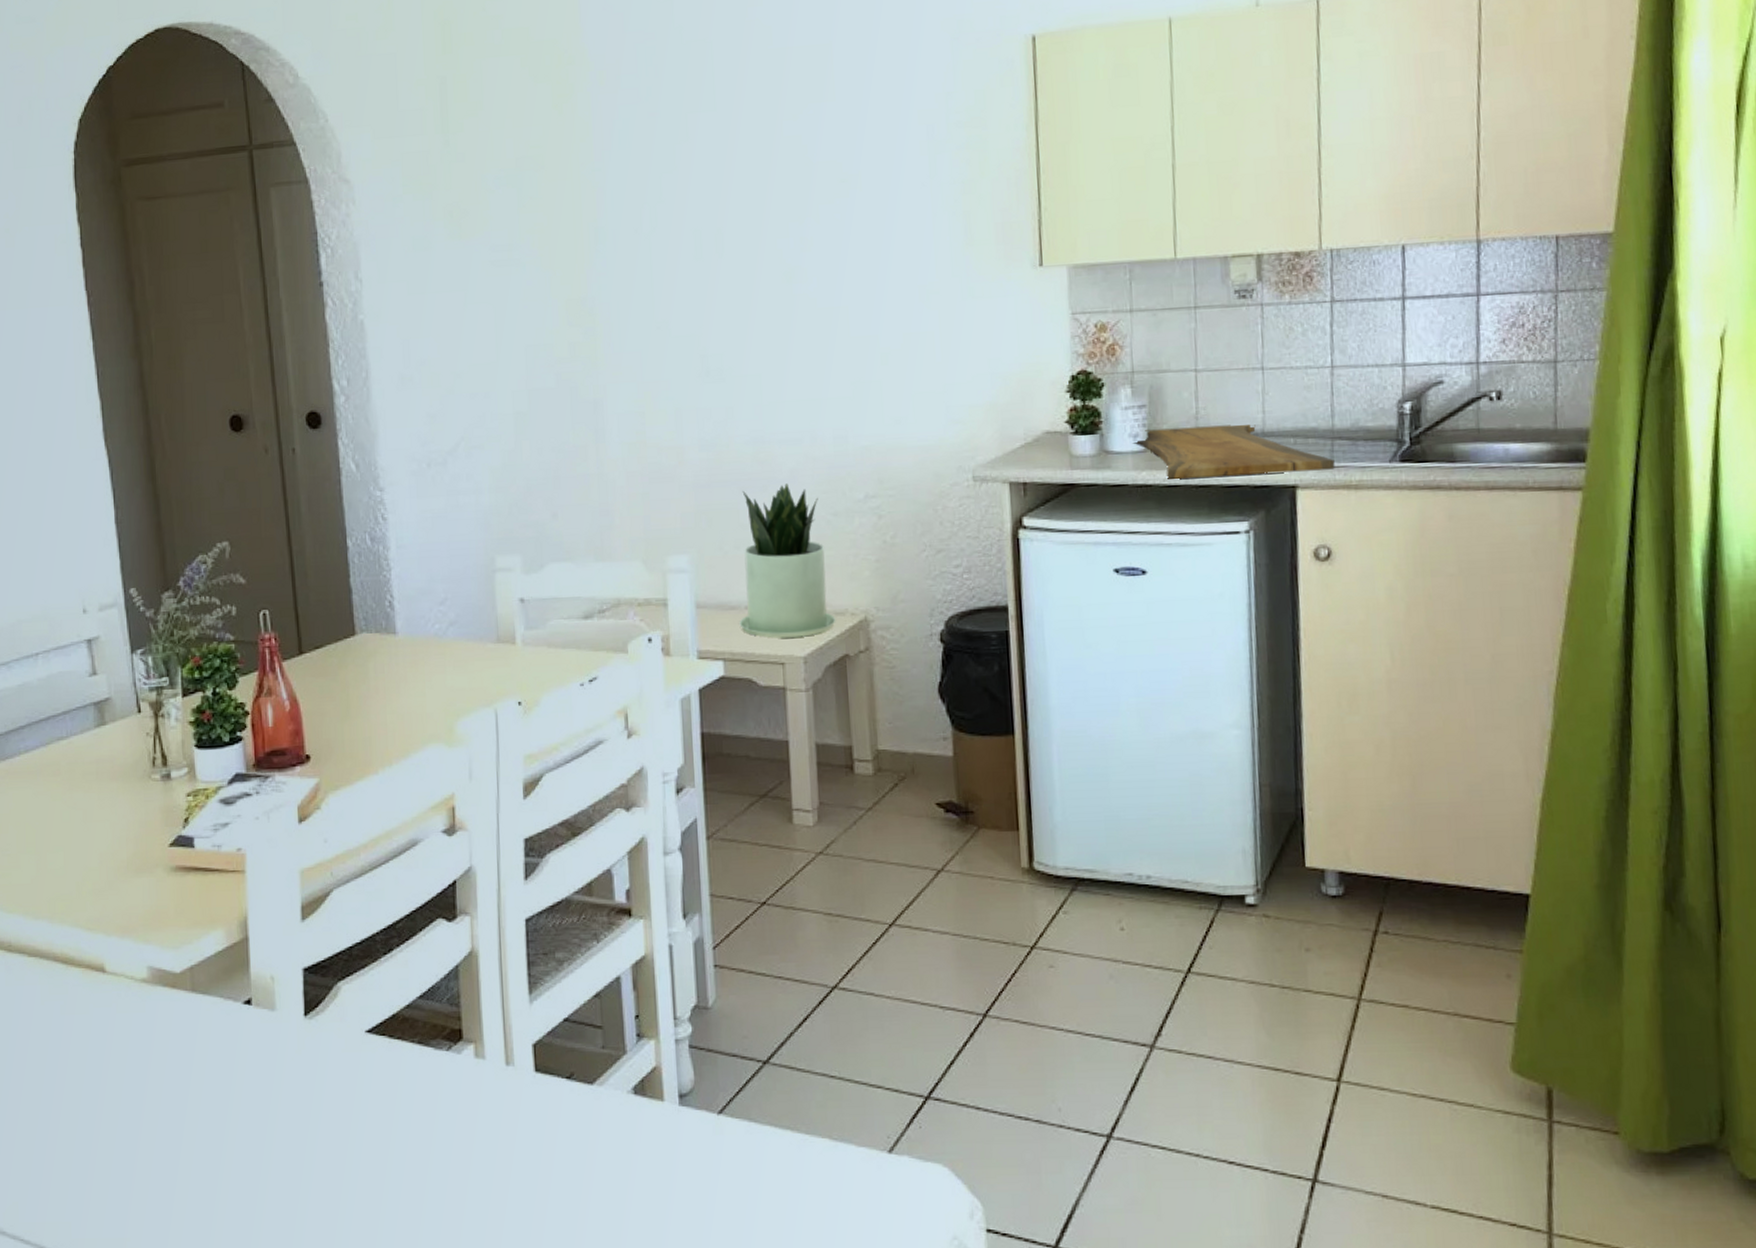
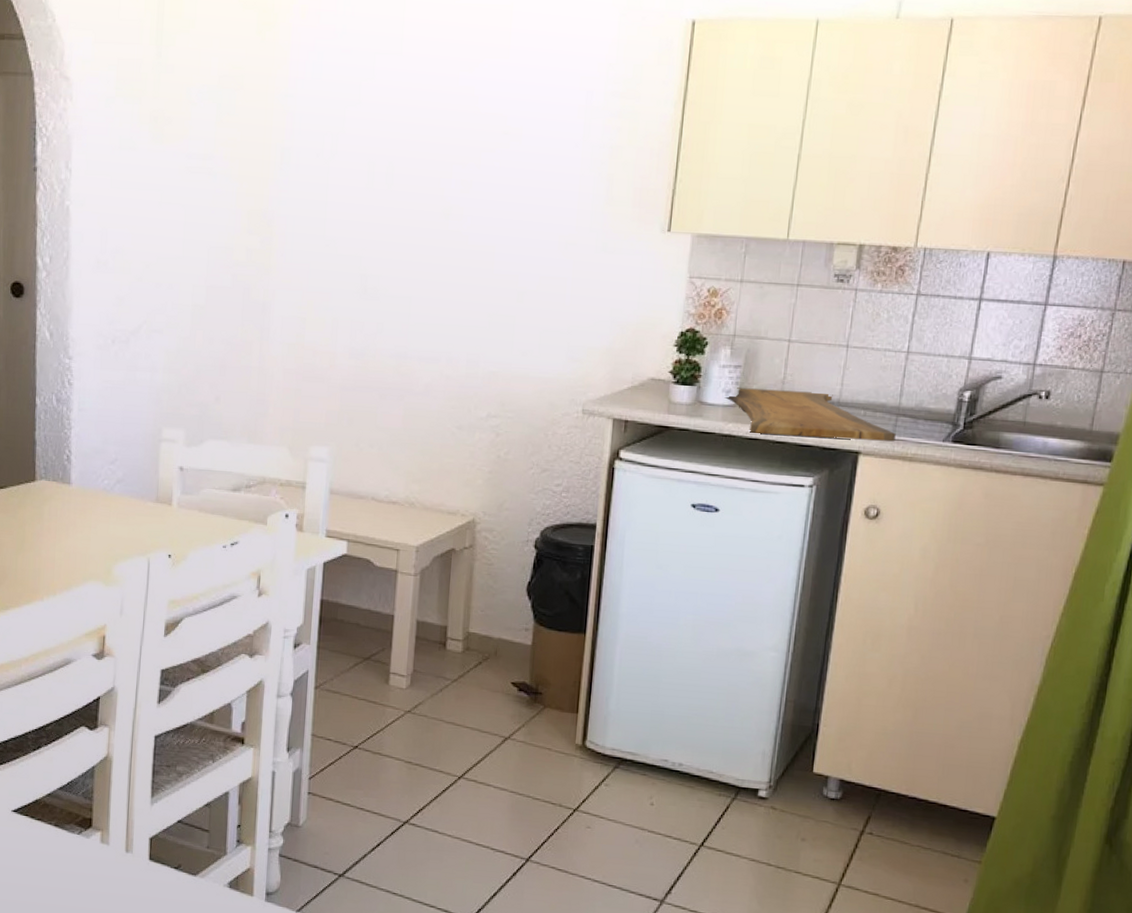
planter: present [739,483,836,639] -> none [365,396,448,530]

